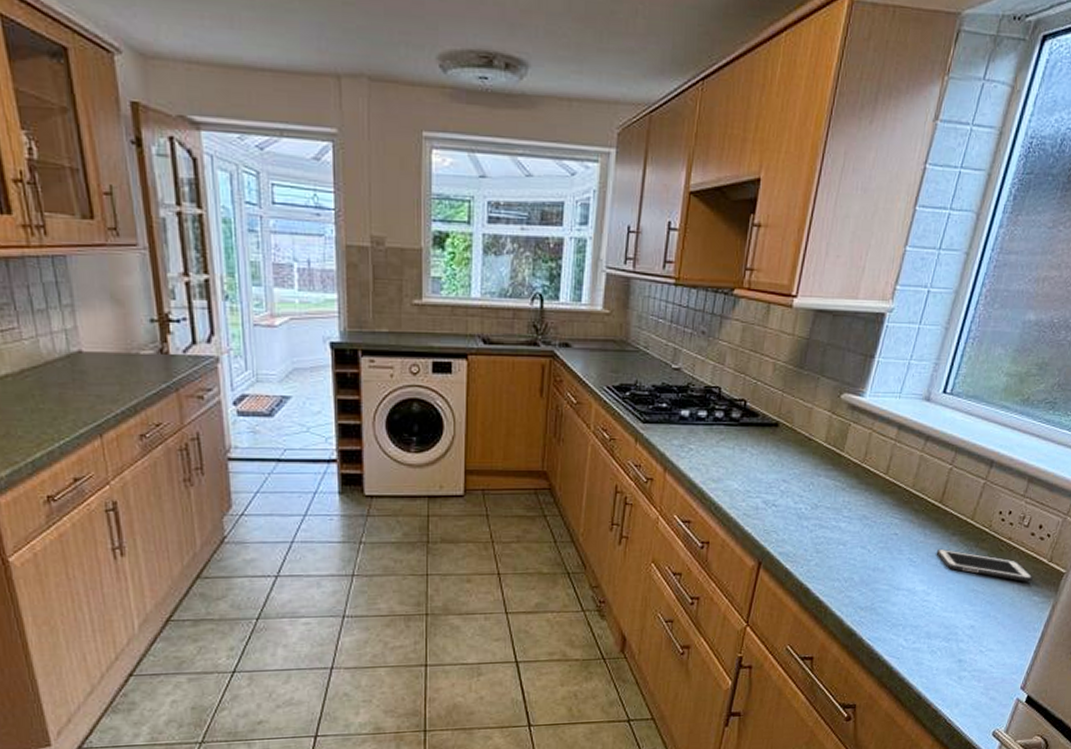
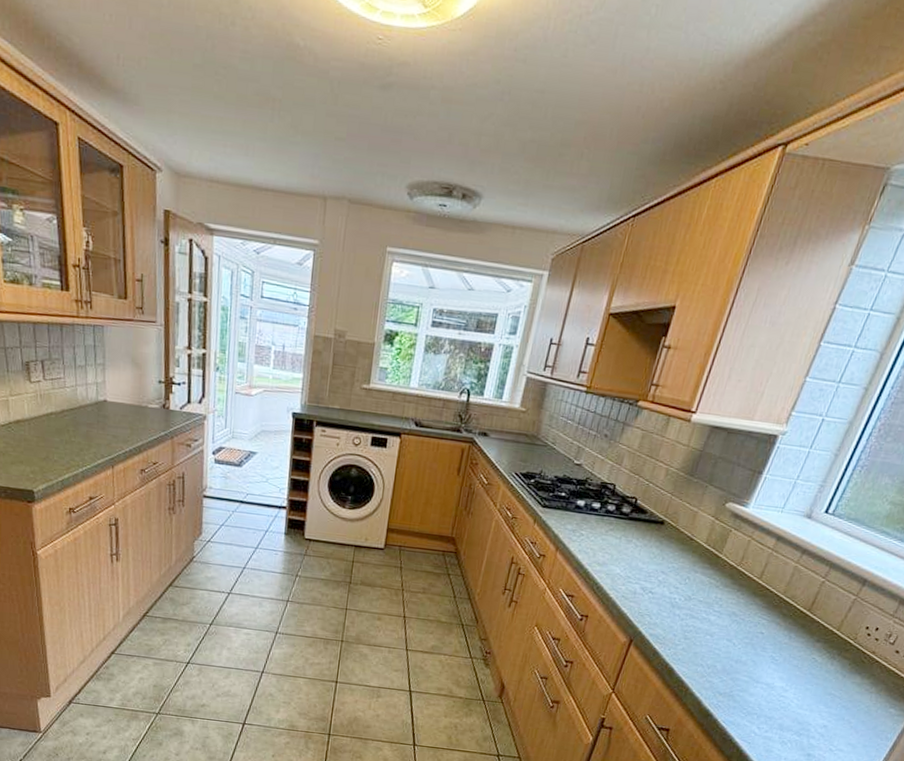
cell phone: present [936,548,1033,582] -> none [798,651,892,695]

